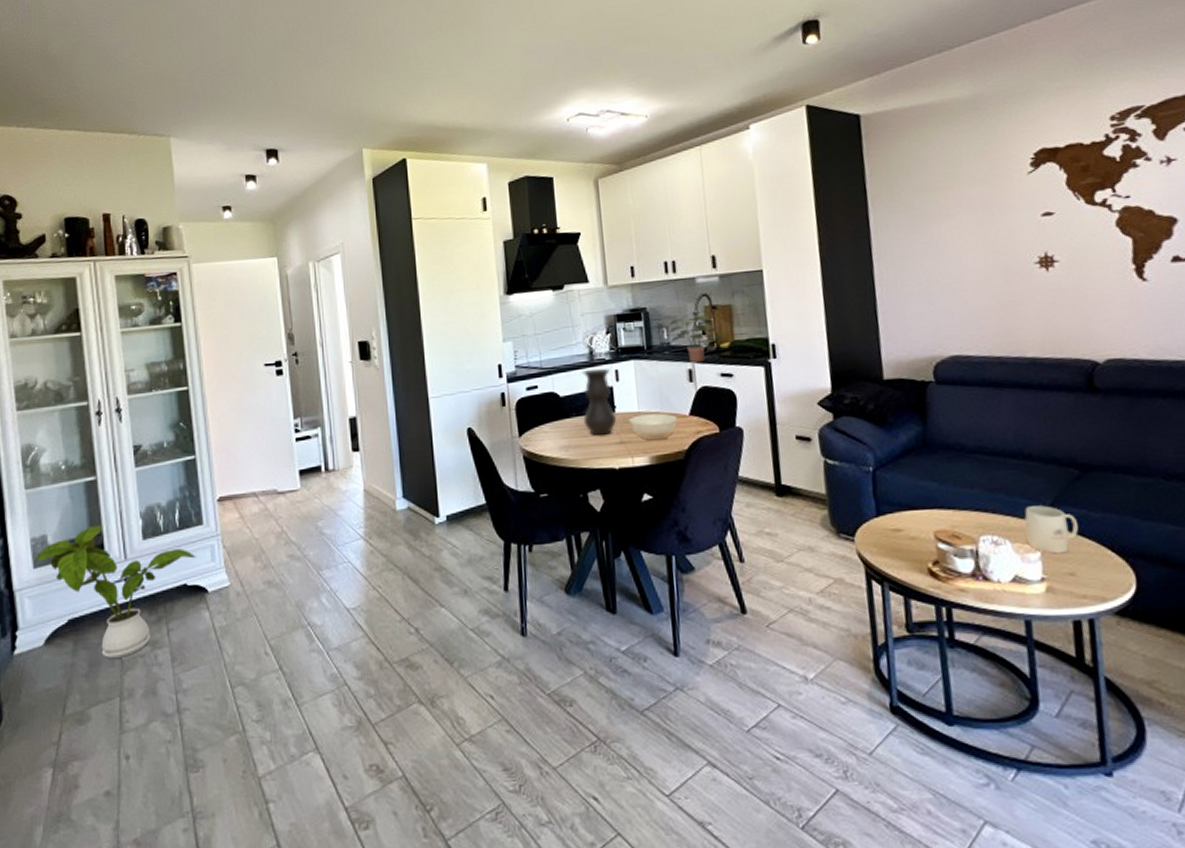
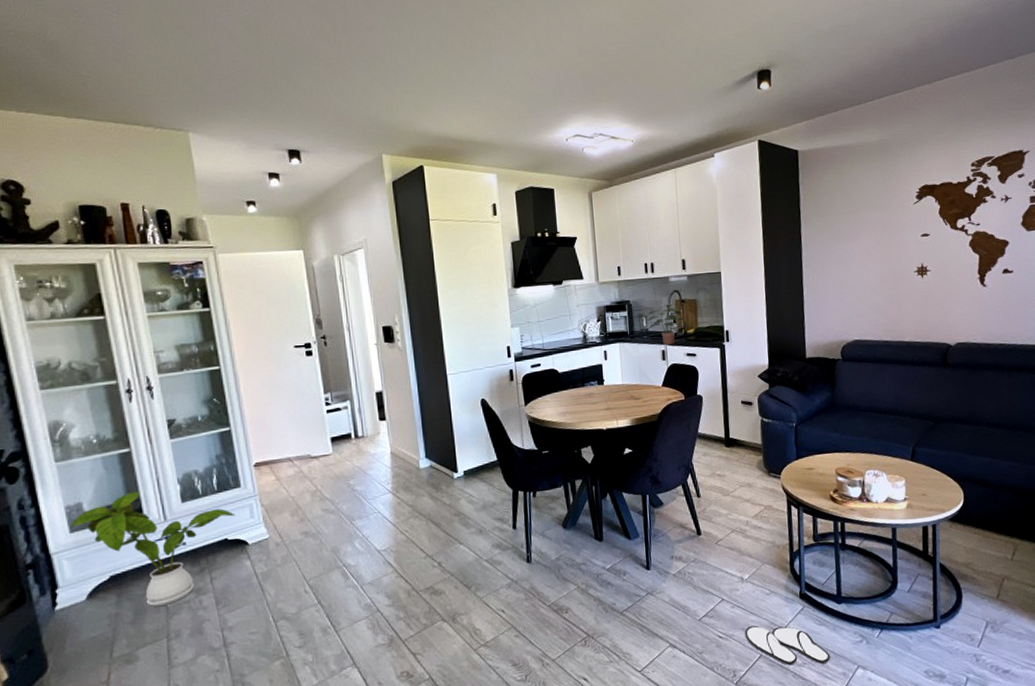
vase: present [582,368,617,437] -> none [577,349,605,404]
bowl: present [628,413,678,441] -> none [614,385,653,407]
slippers: none [812,746,942,812] -> present [744,625,831,666]
mug: present [1024,505,1079,555] -> none [895,447,930,482]

